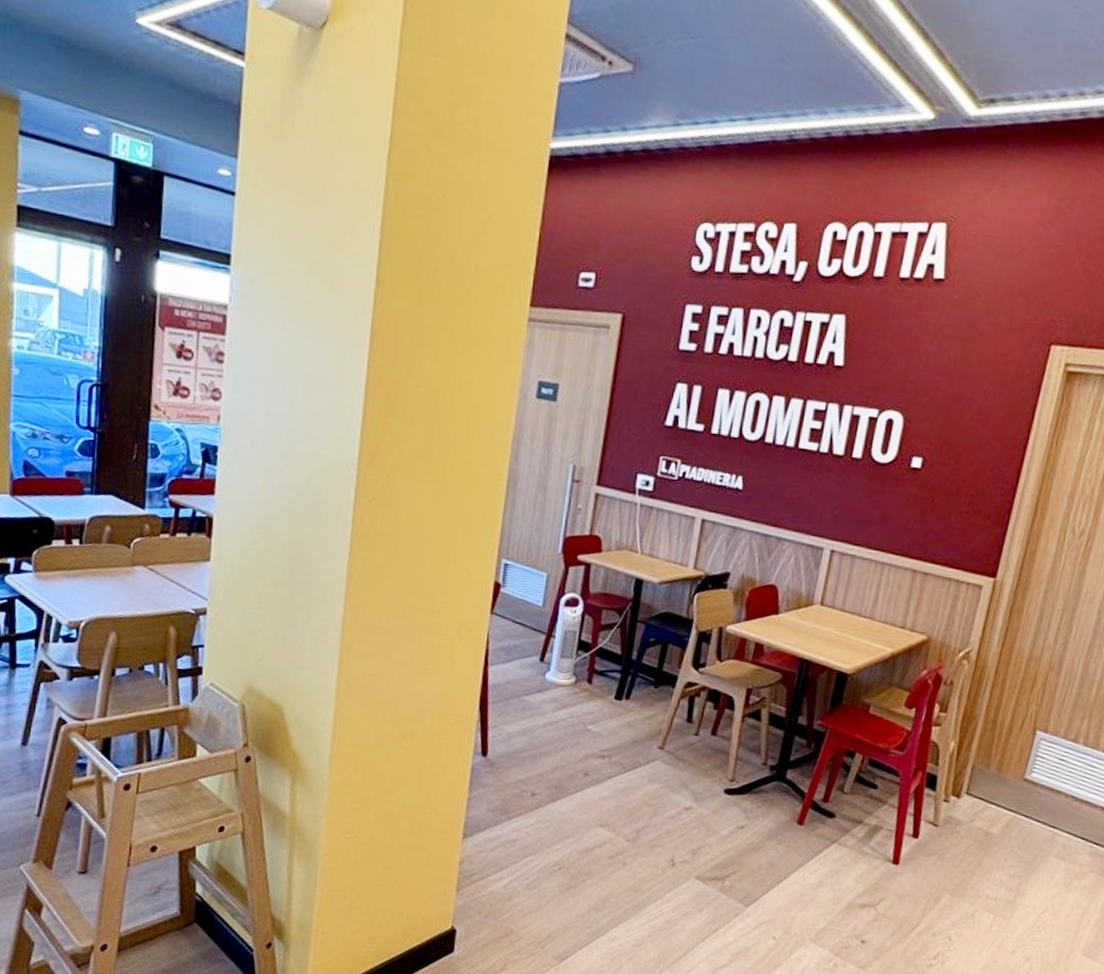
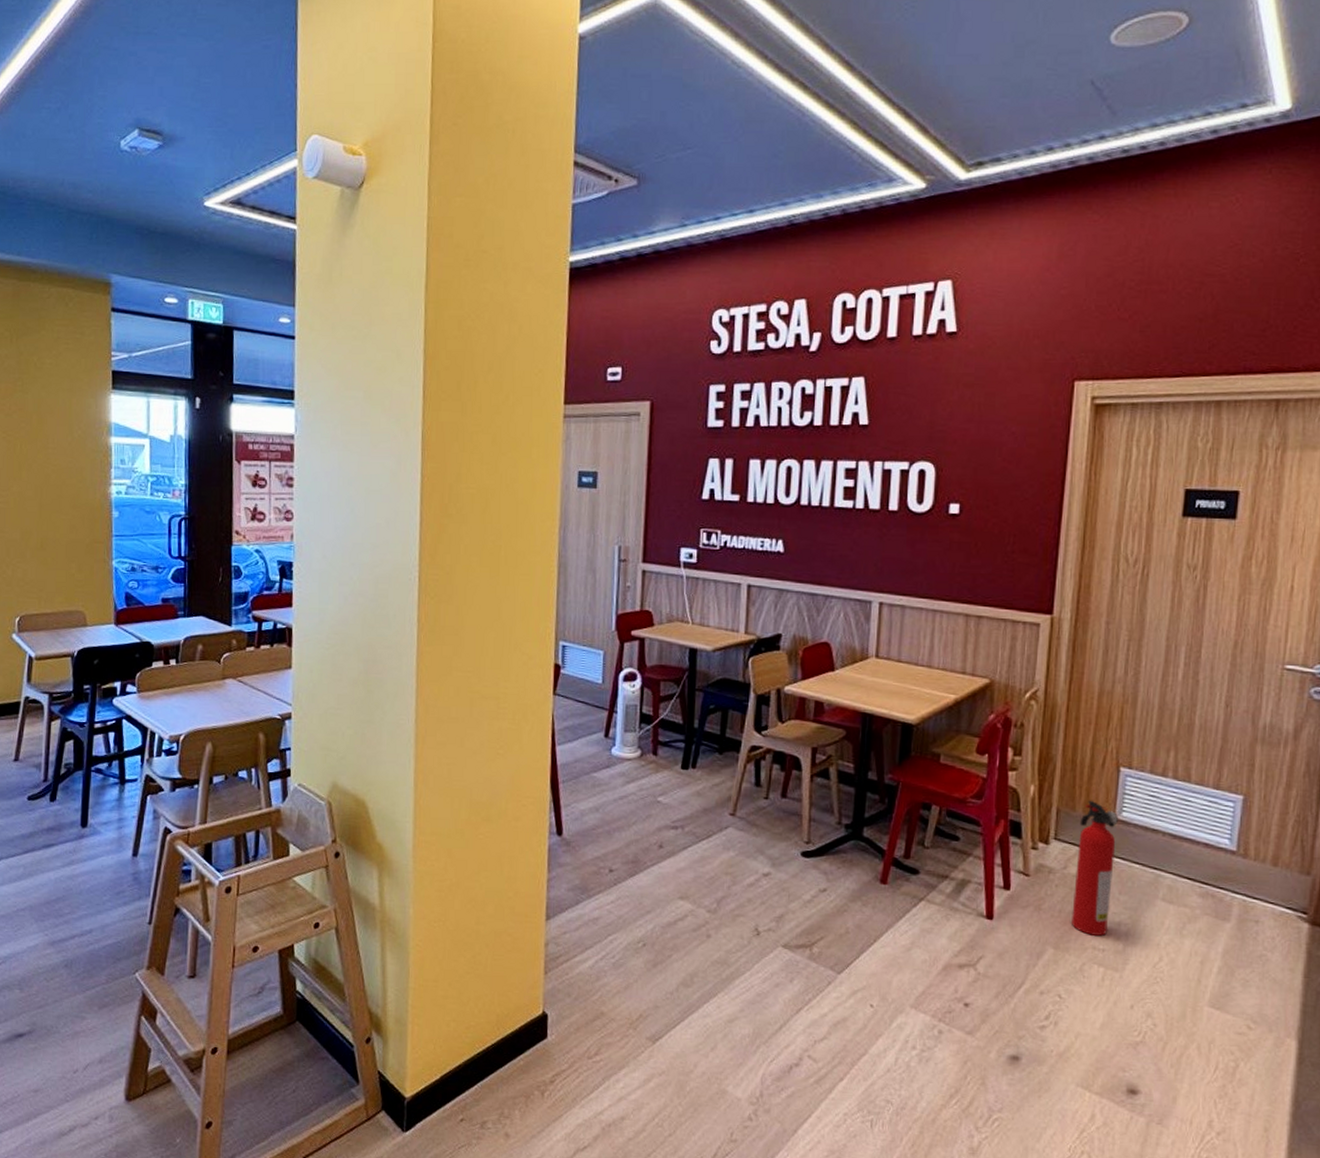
fire extinguisher: none [970,759,1029,886] -> present [1072,800,1119,936]

